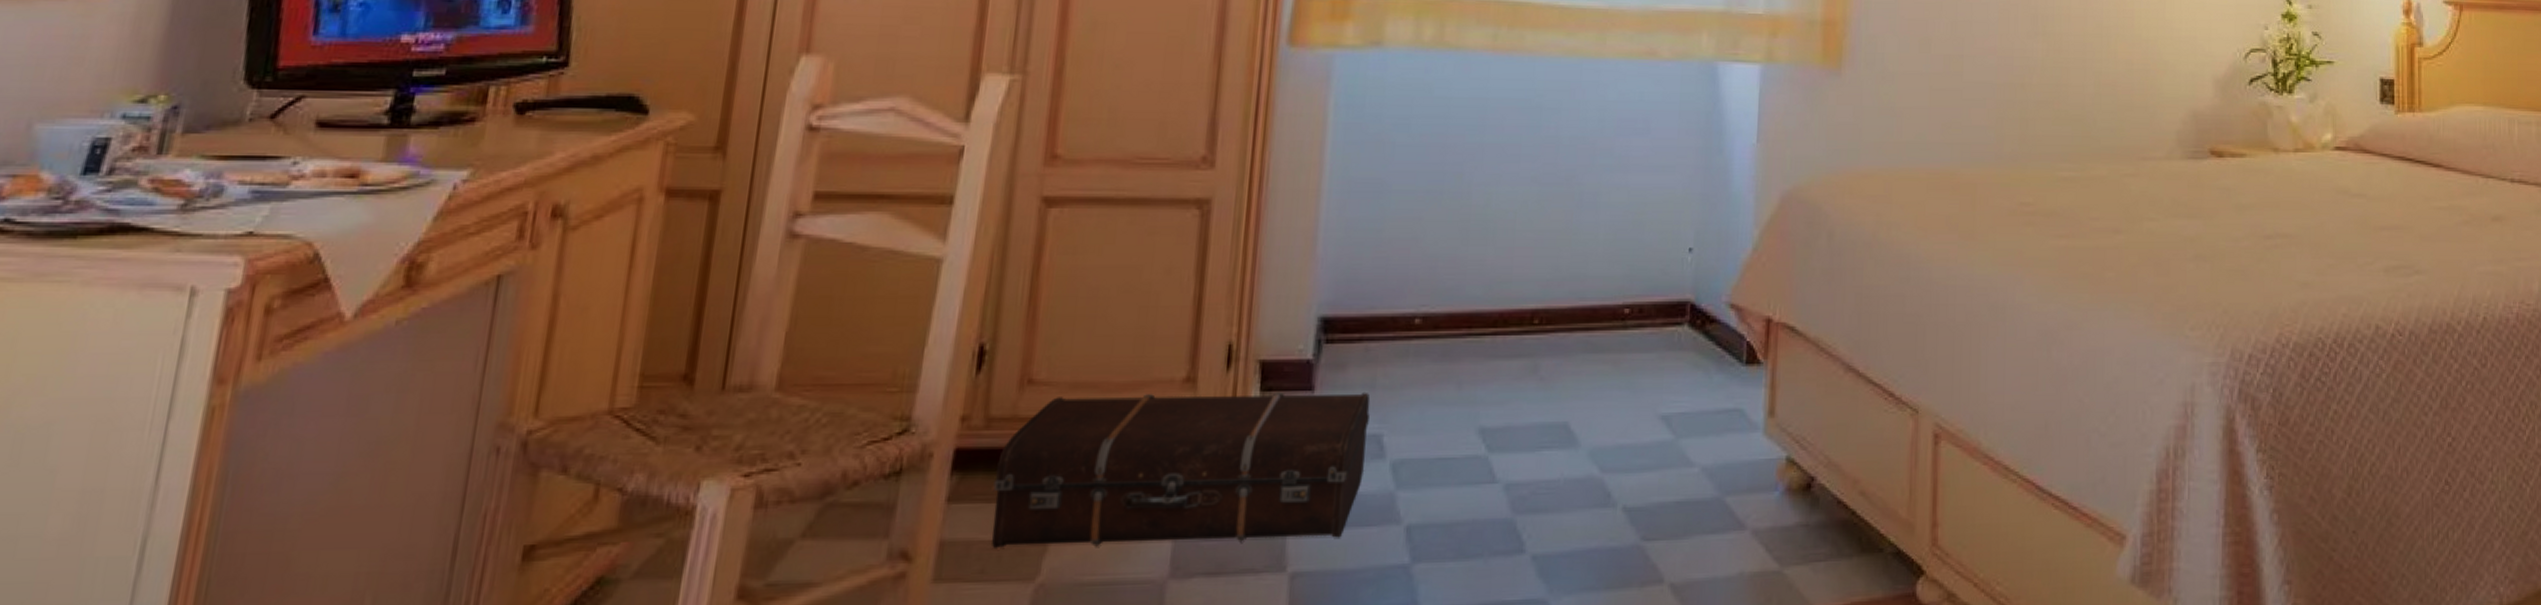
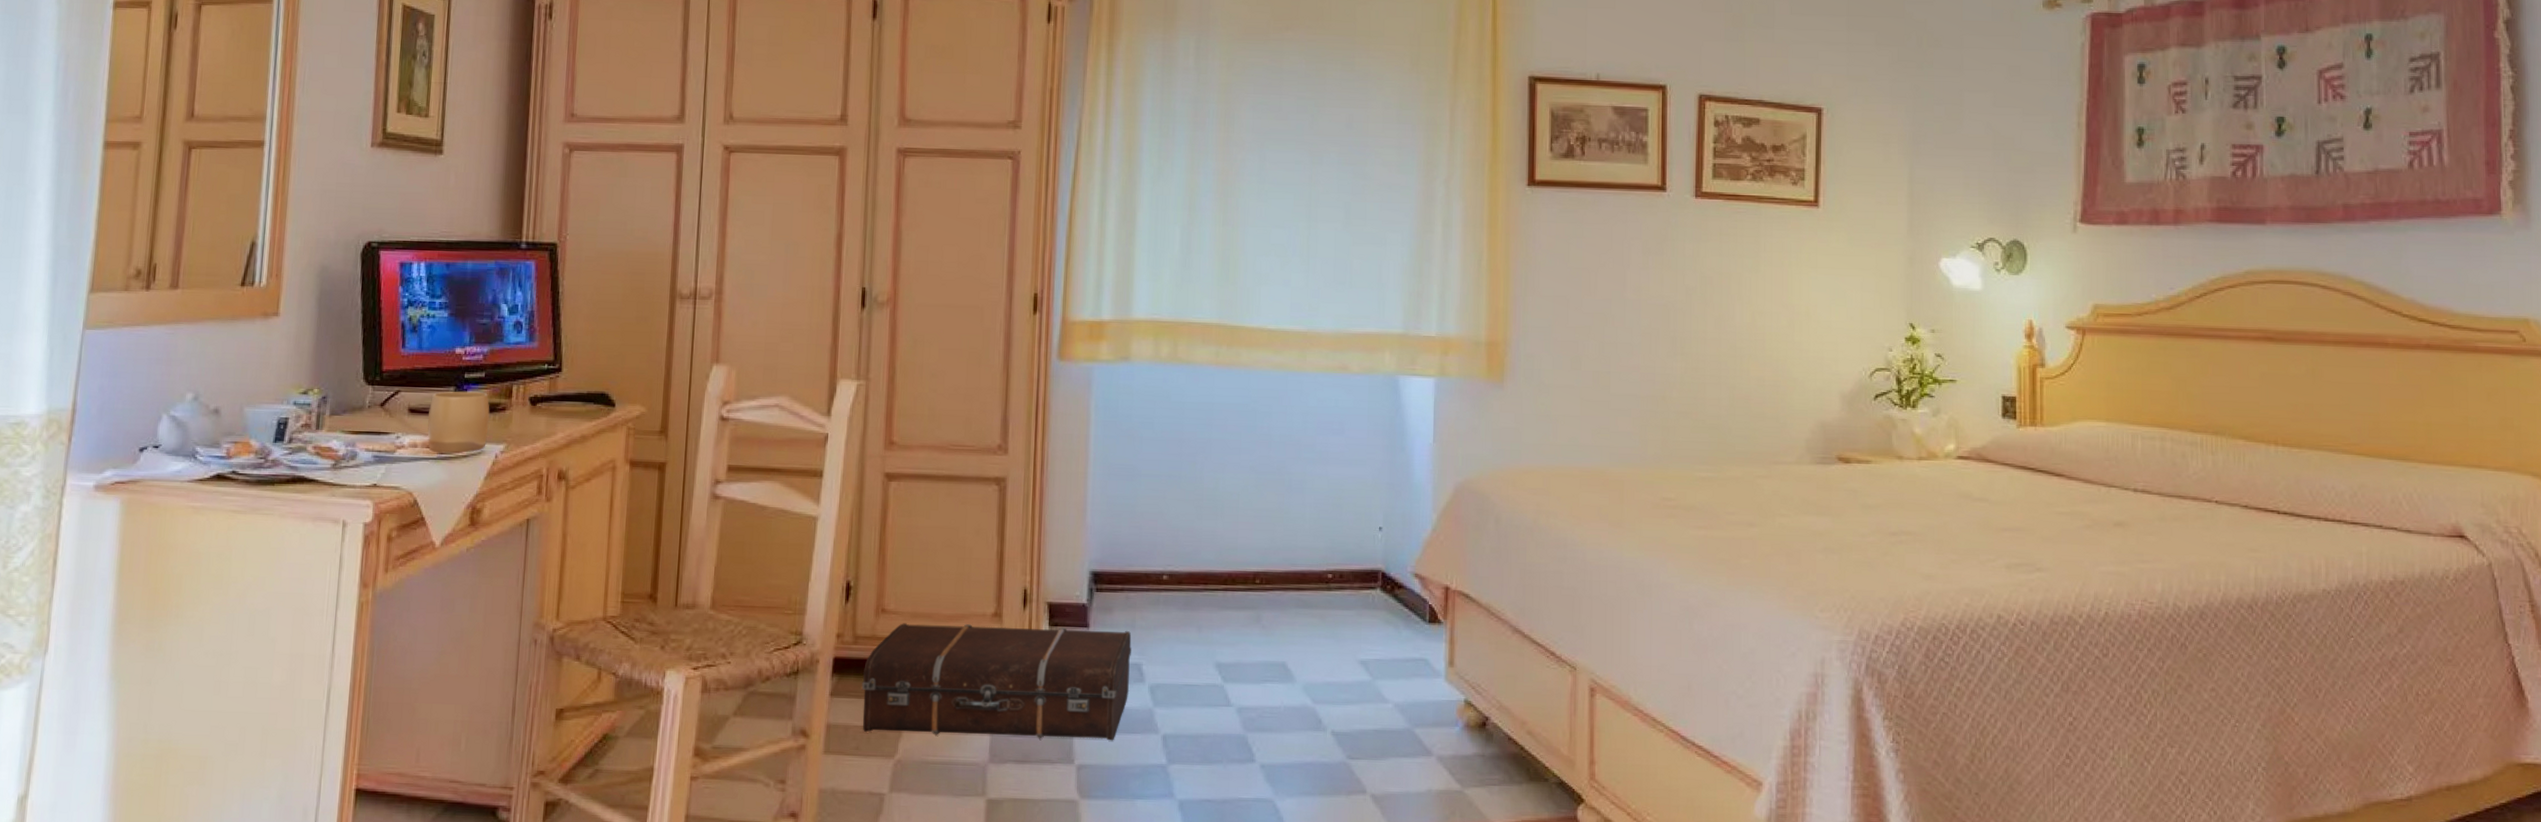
mug: none [344,95,451,185] -> present [427,391,490,454]

